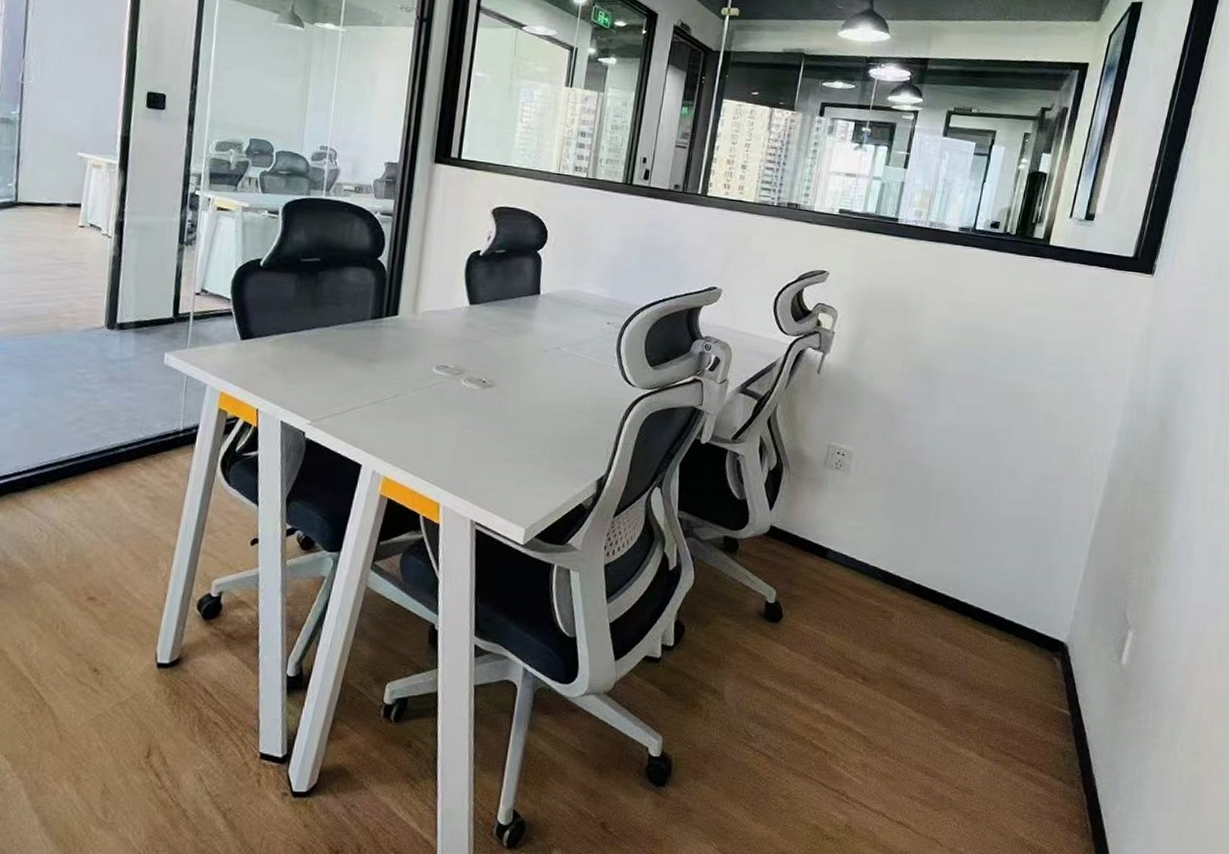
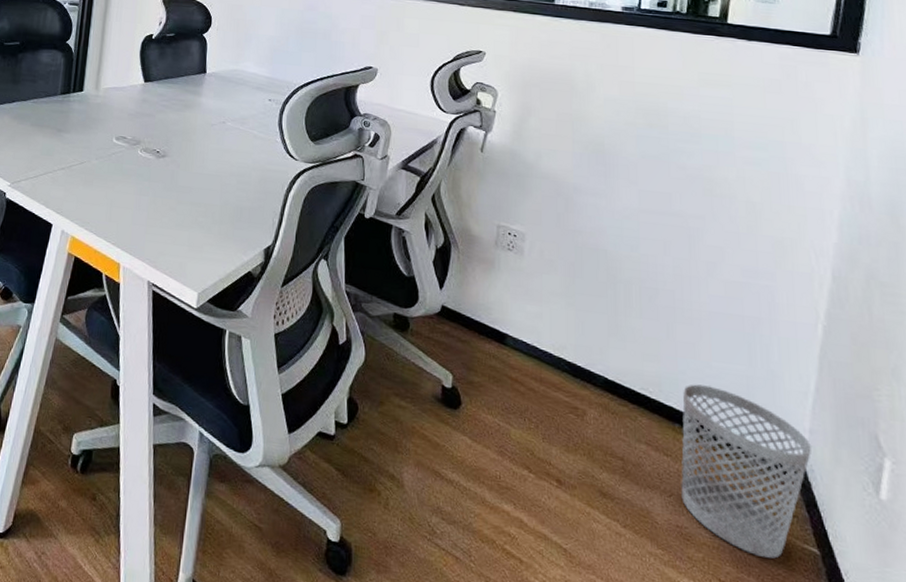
wastebasket: none [966,581,1075,723] -> present [681,384,812,559]

